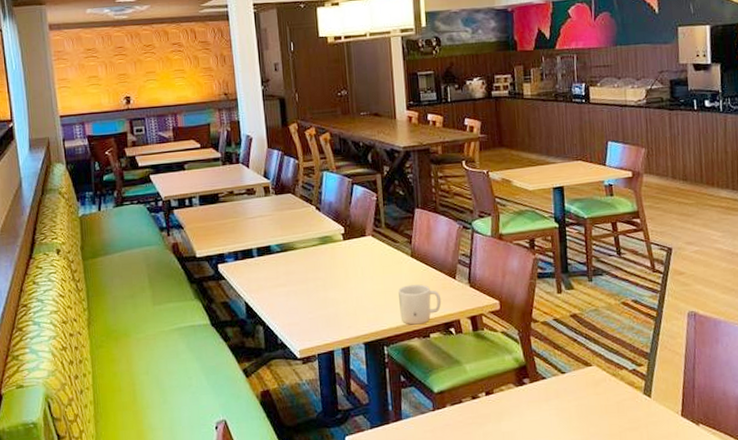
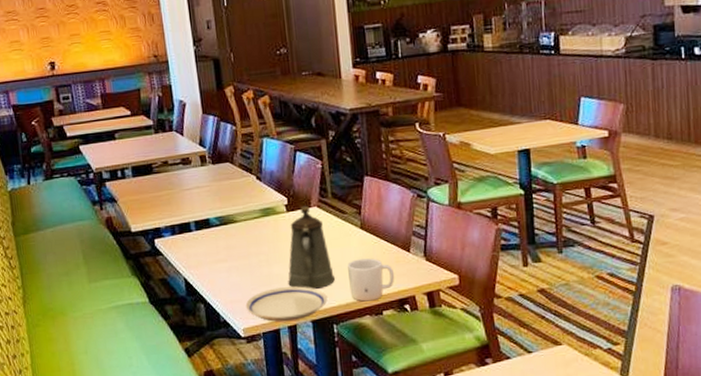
plate: none [302,310,379,344] -> present [245,286,328,322]
coffee pot: none [343,234,386,313] -> present [288,205,335,289]

